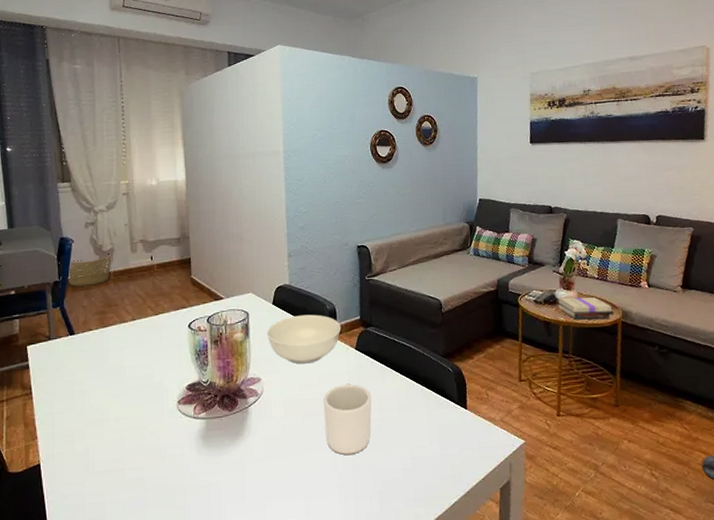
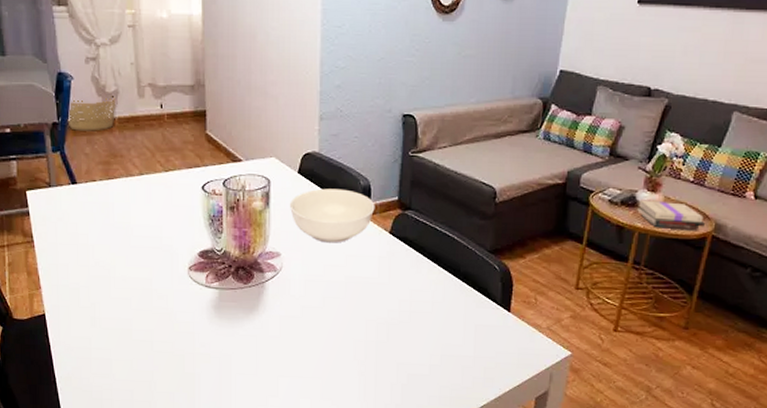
mug: present [323,383,372,456] -> none [348,269,403,344]

